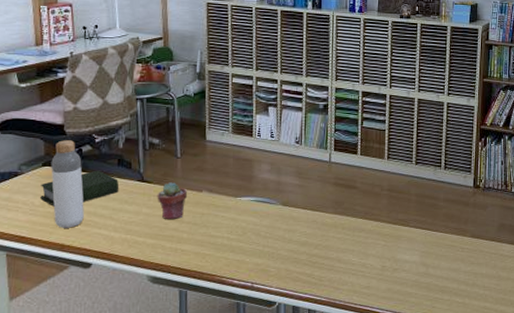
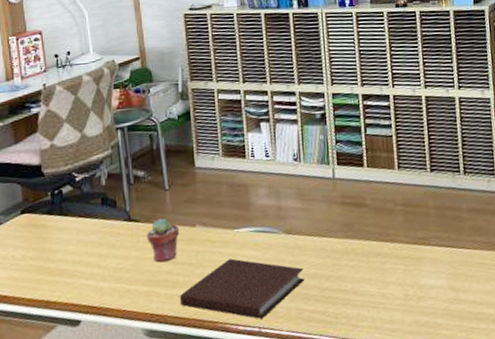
book: present [40,170,119,207] -> none [21,212,105,259]
bottle: present [51,140,84,228] -> none [30,181,69,282]
notebook: none [183,222,296,276] -> present [180,258,305,319]

